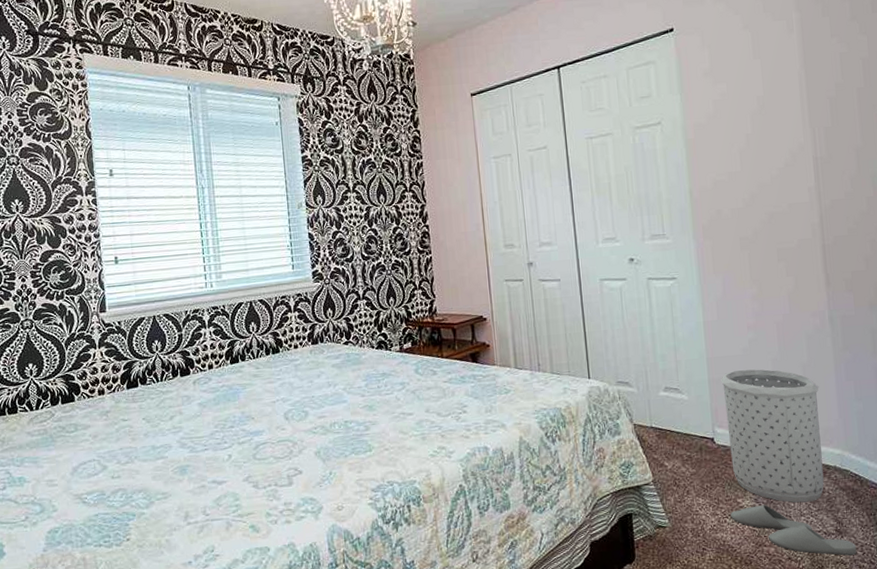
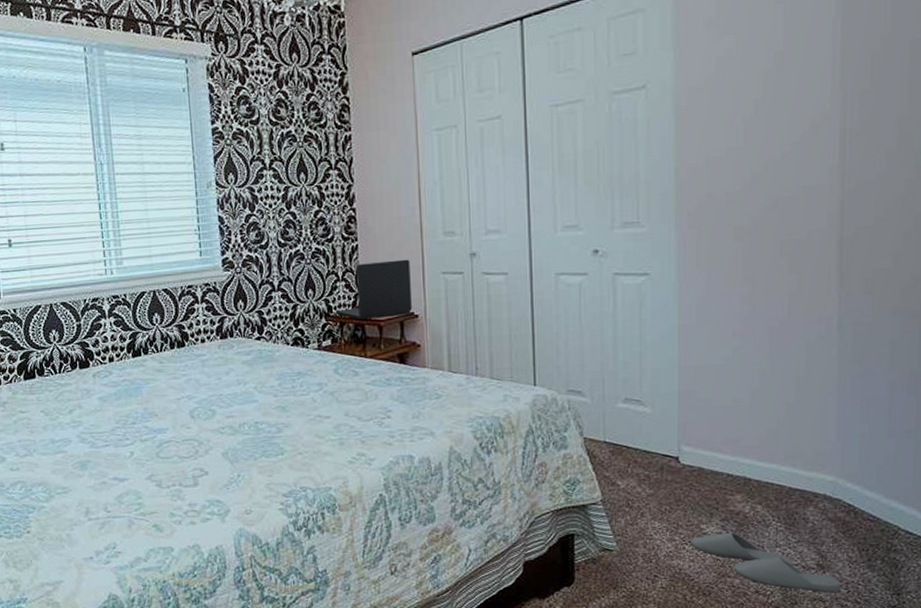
laptop: none [414,269,481,324] -> present [335,259,412,321]
laundry basket: present [720,369,824,503] -> none [692,381,816,533]

